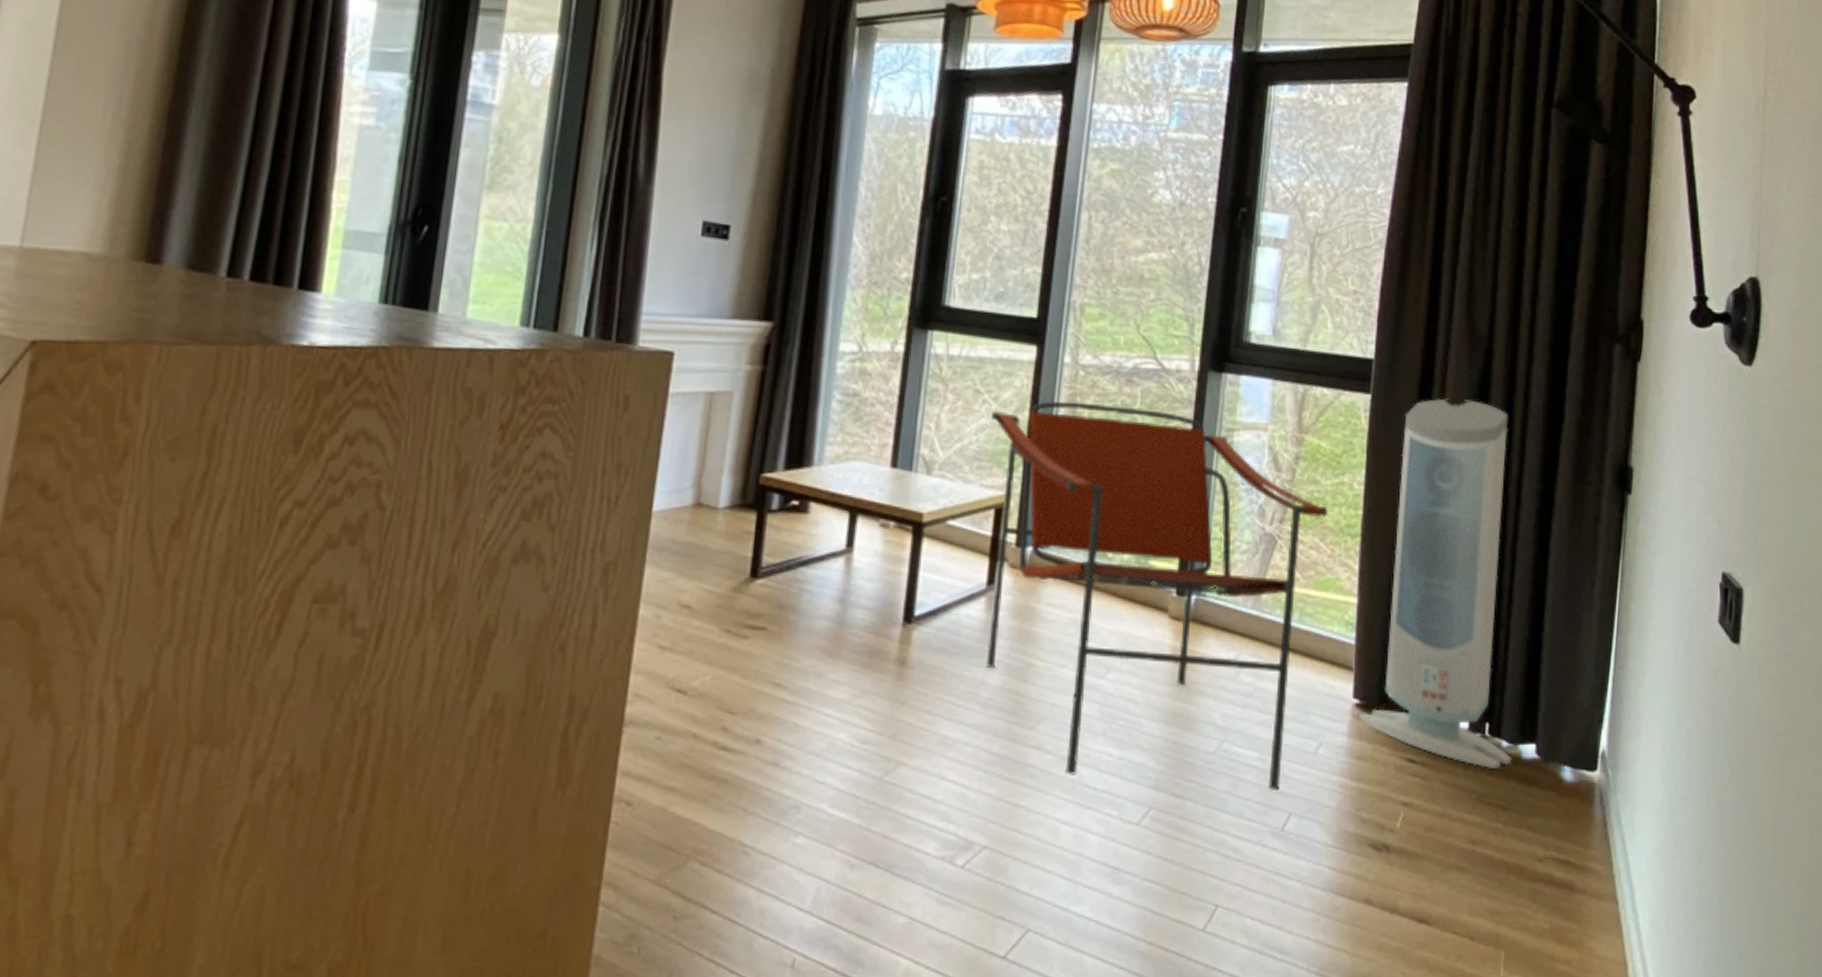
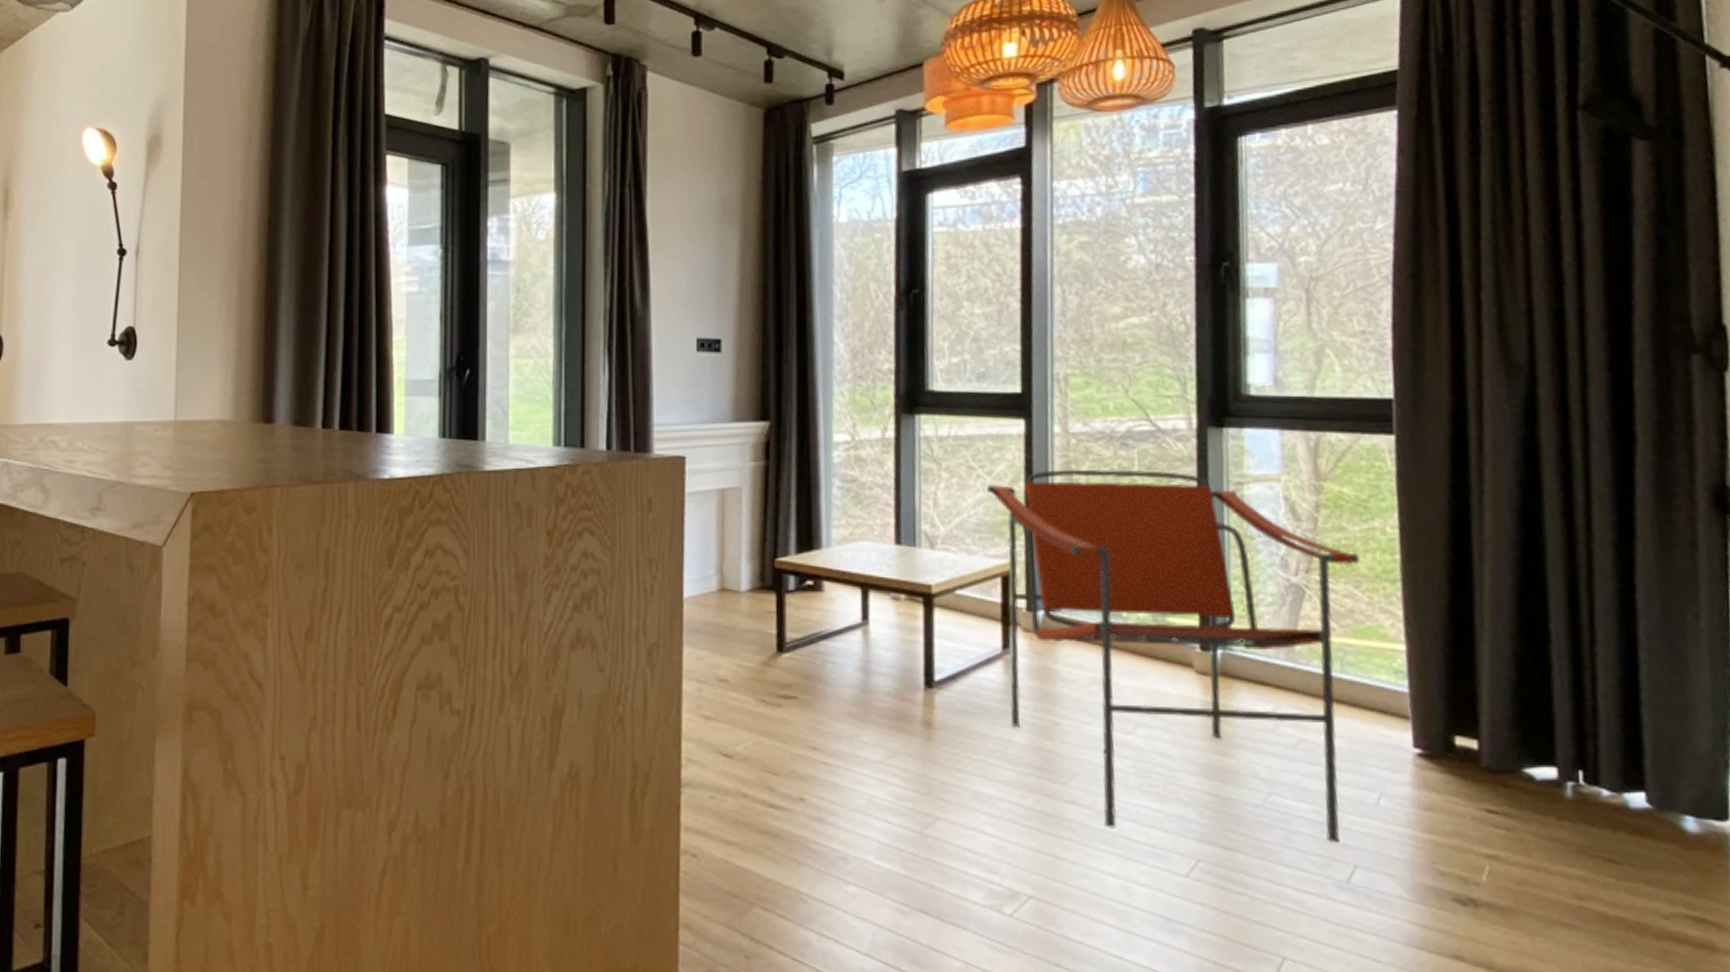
air purifier: present [1358,398,1512,770] -> none [1422,431,1618,820]

